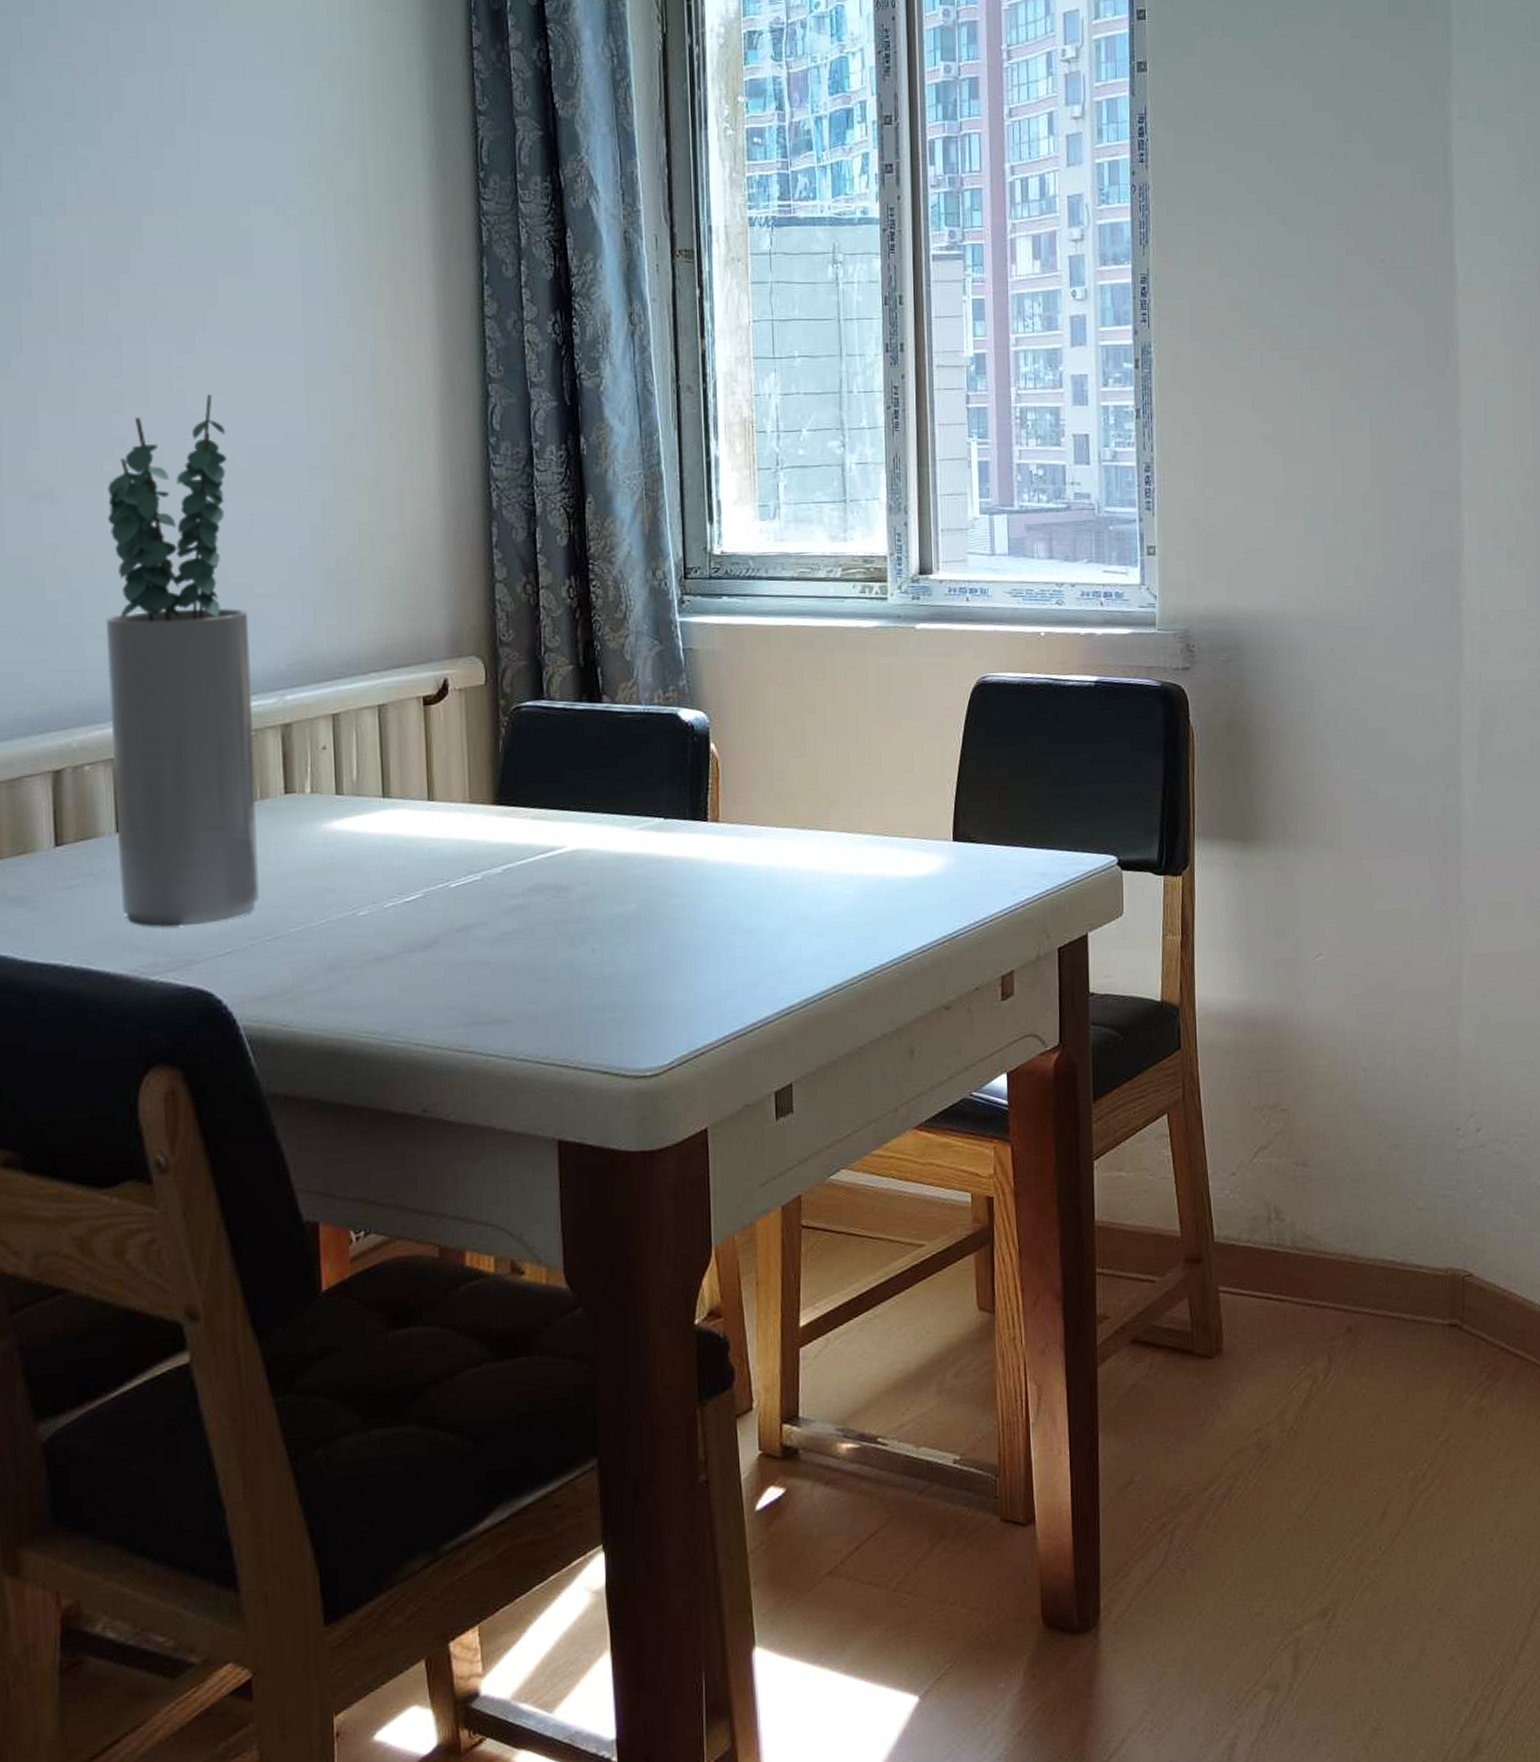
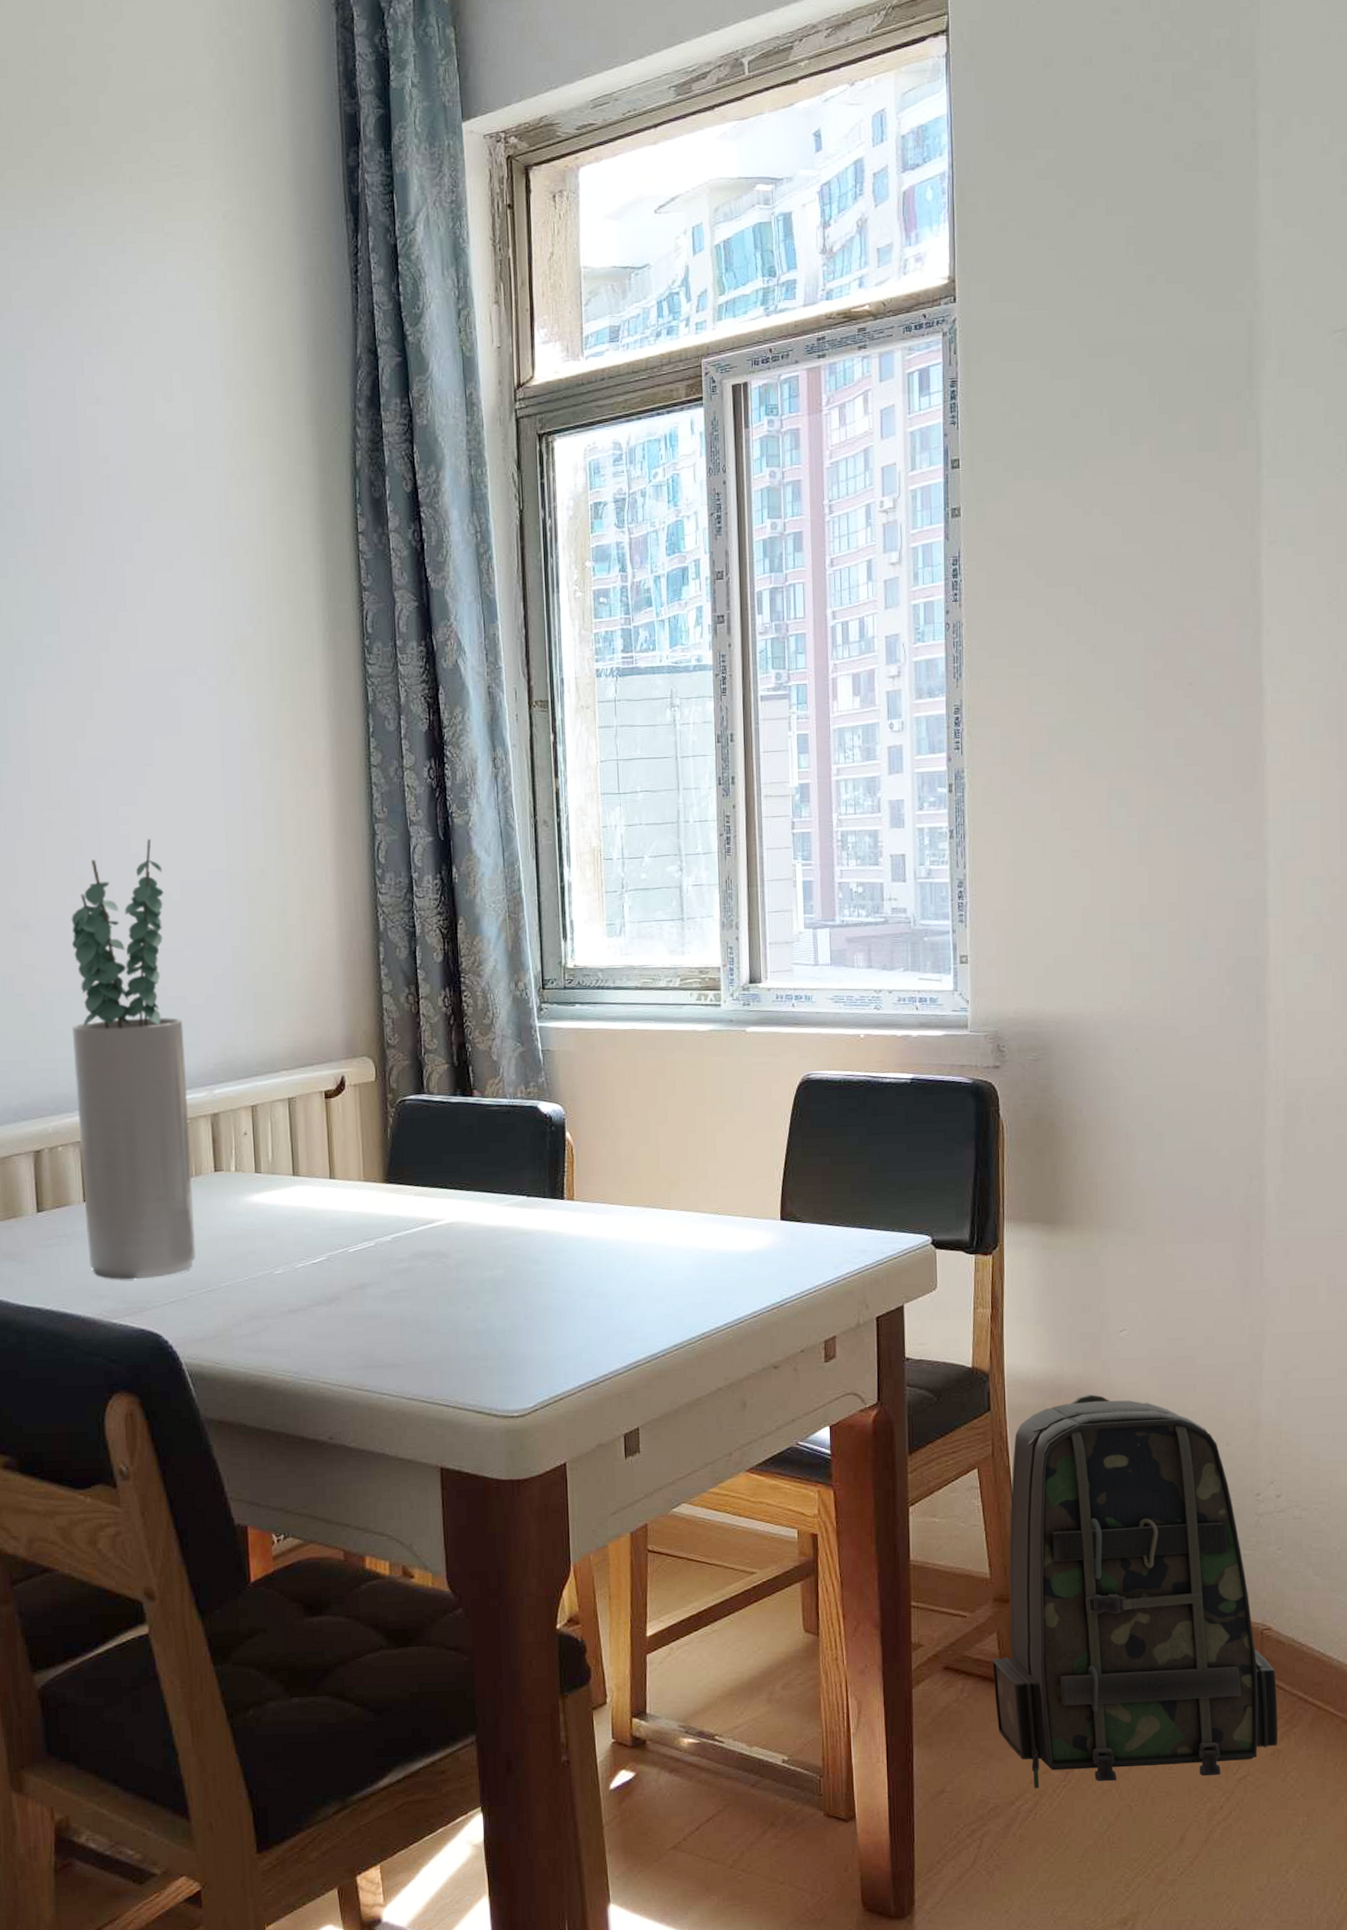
backpack: none [1183,1026,1481,1470] -> present [992,1394,1278,1788]

